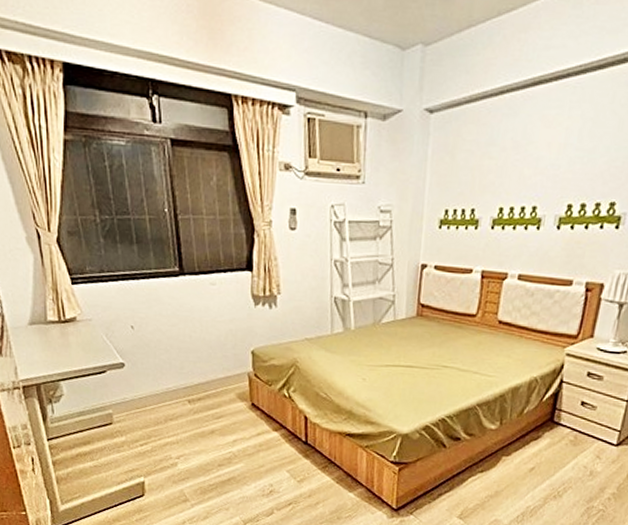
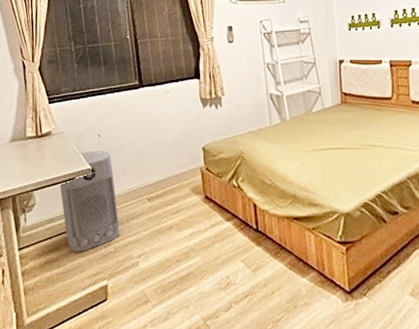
air purifier: none [90,343,157,448] -> present [60,150,120,252]

